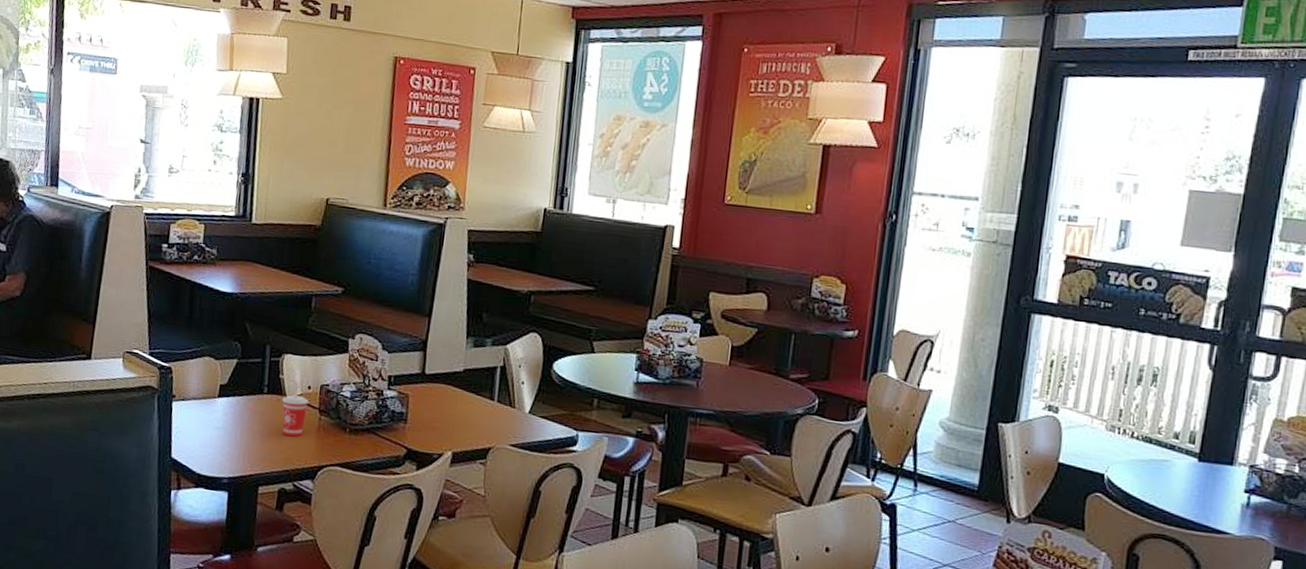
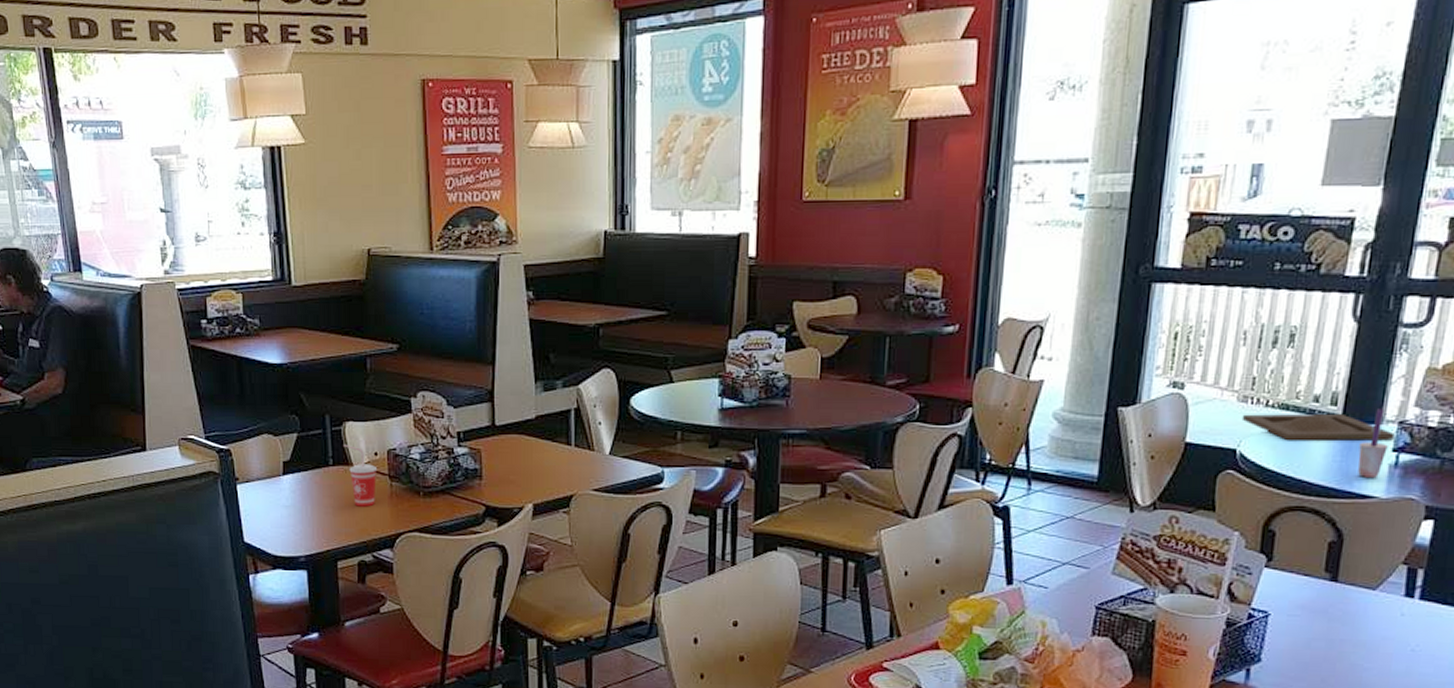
tray: none [1109,442,1246,481] -> present [1241,413,1395,441]
beverage cup: none [1213,451,1240,516] -> present [1358,408,1388,479]

